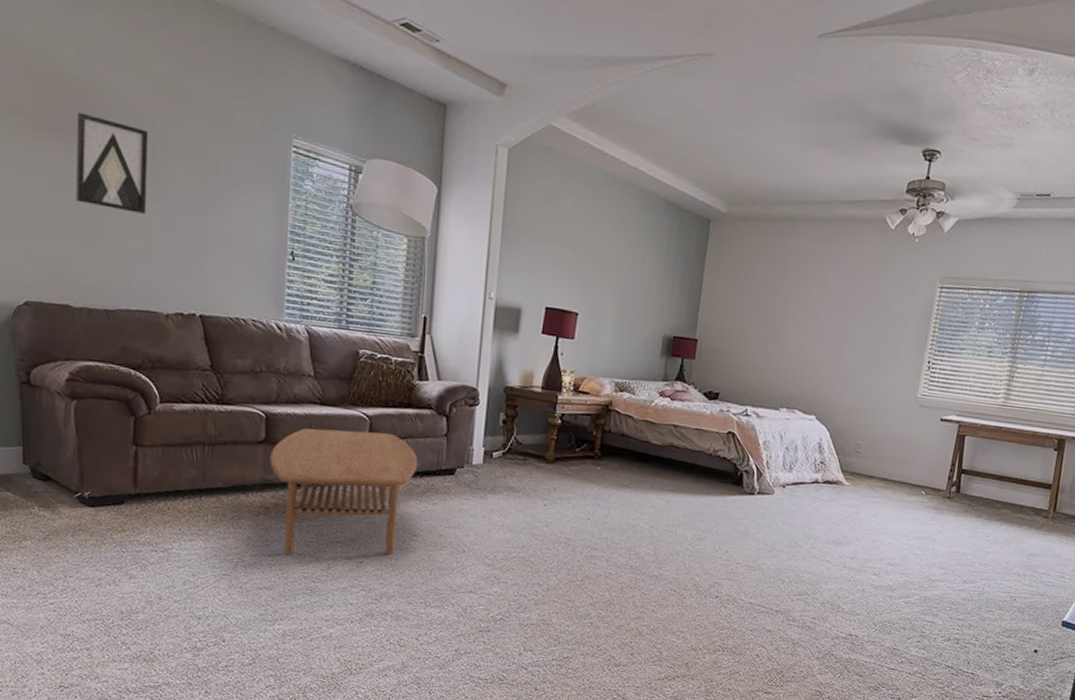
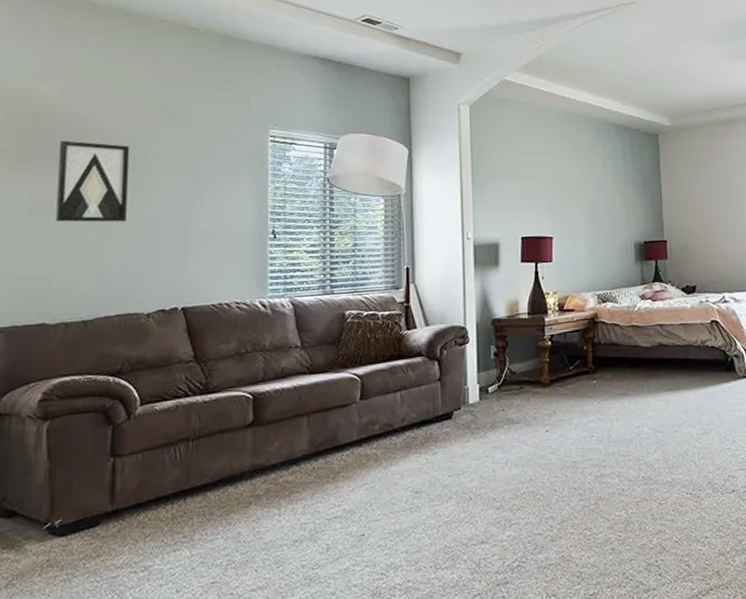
coffee table: present [270,428,418,556] -> none [259,388,414,545]

